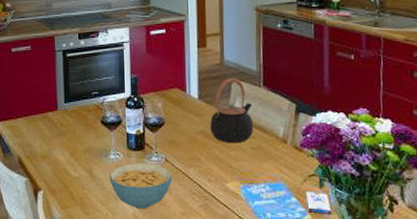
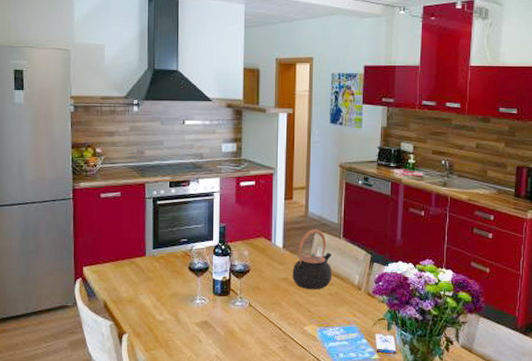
cereal bowl: present [109,163,172,208] -> none [194,308,255,350]

